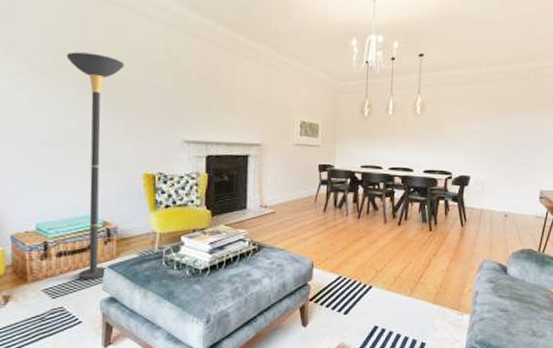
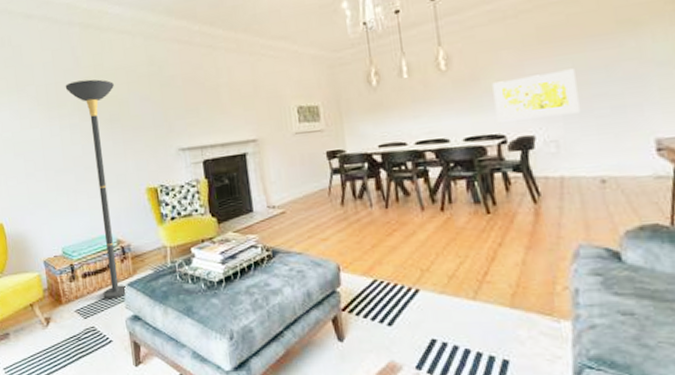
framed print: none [448,130,503,164] -> present [492,68,580,122]

